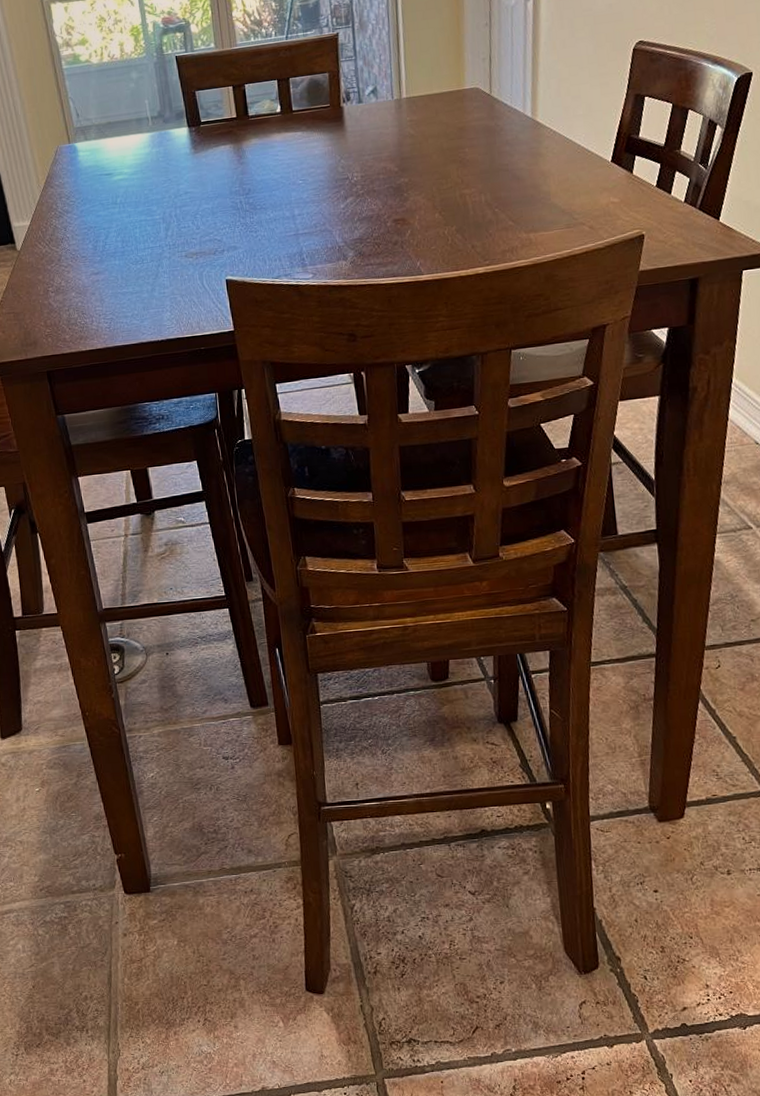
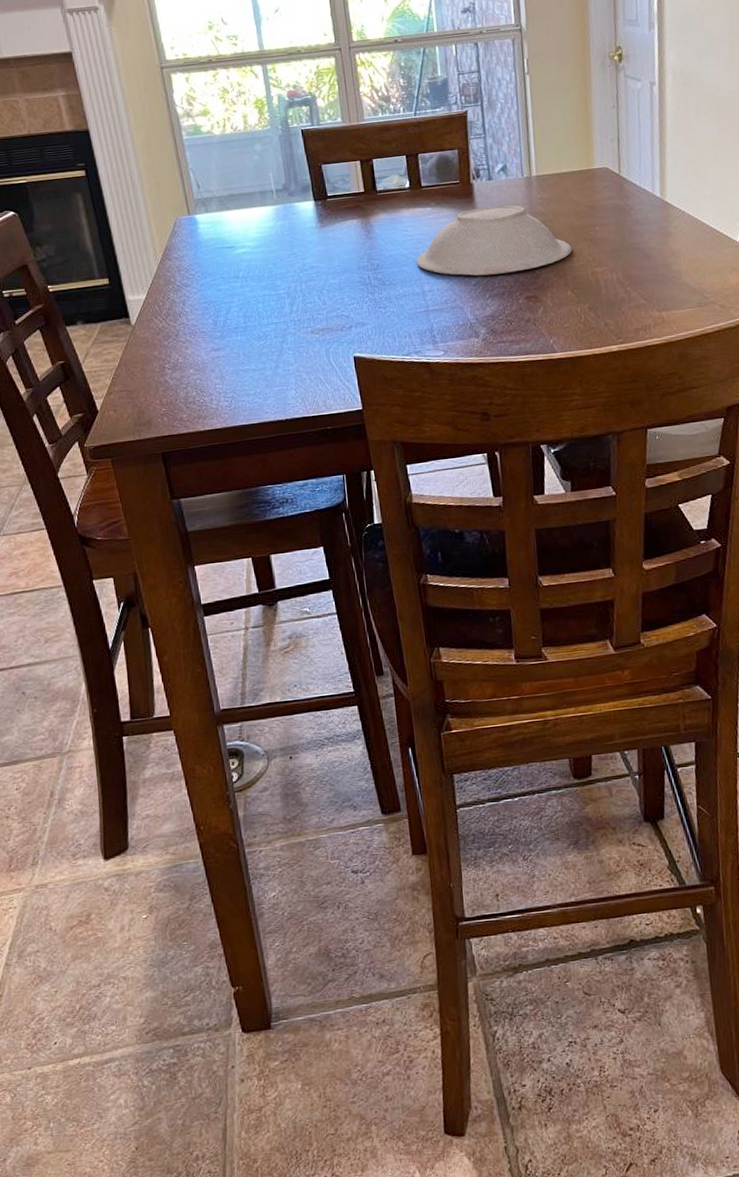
bowl: none [287,128,441,200] -> present [416,205,572,276]

